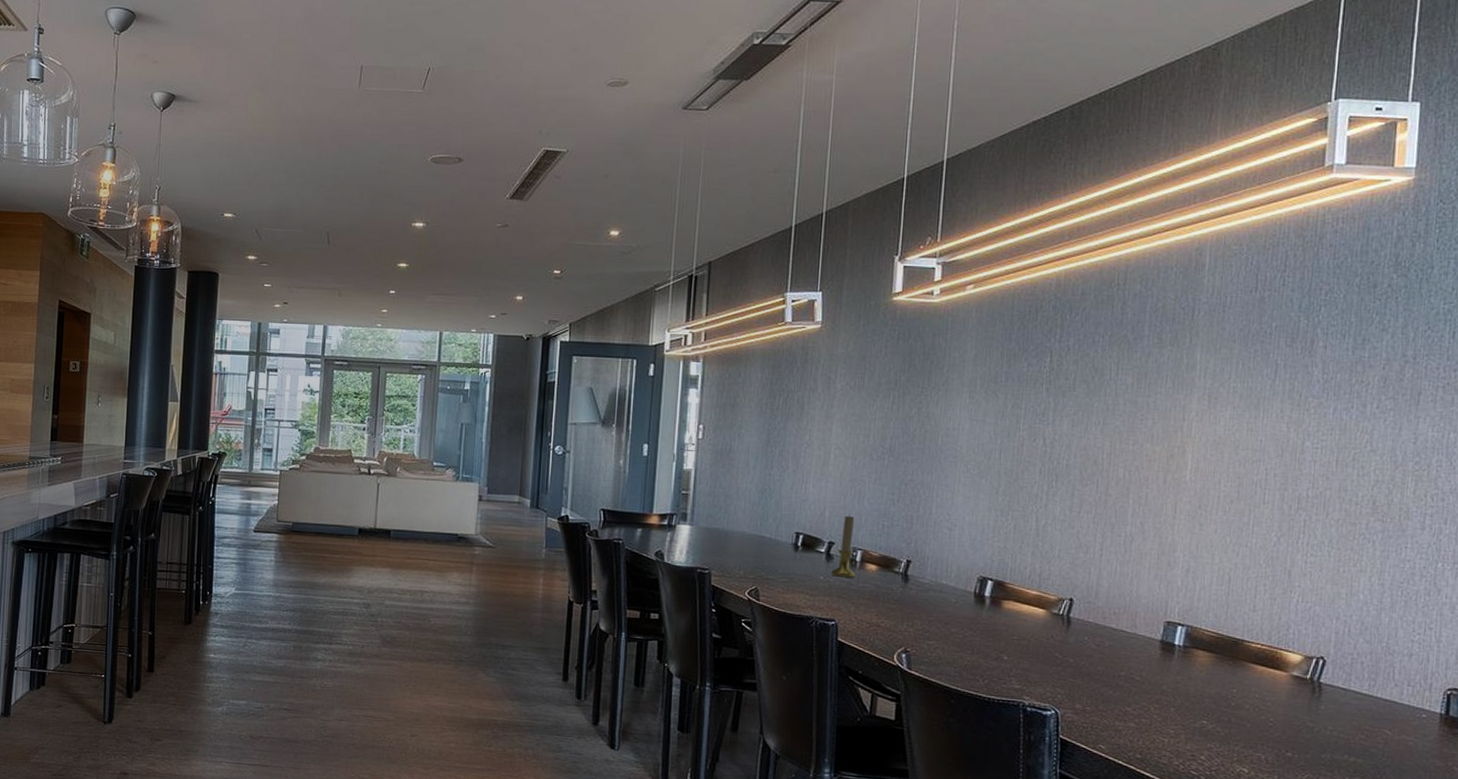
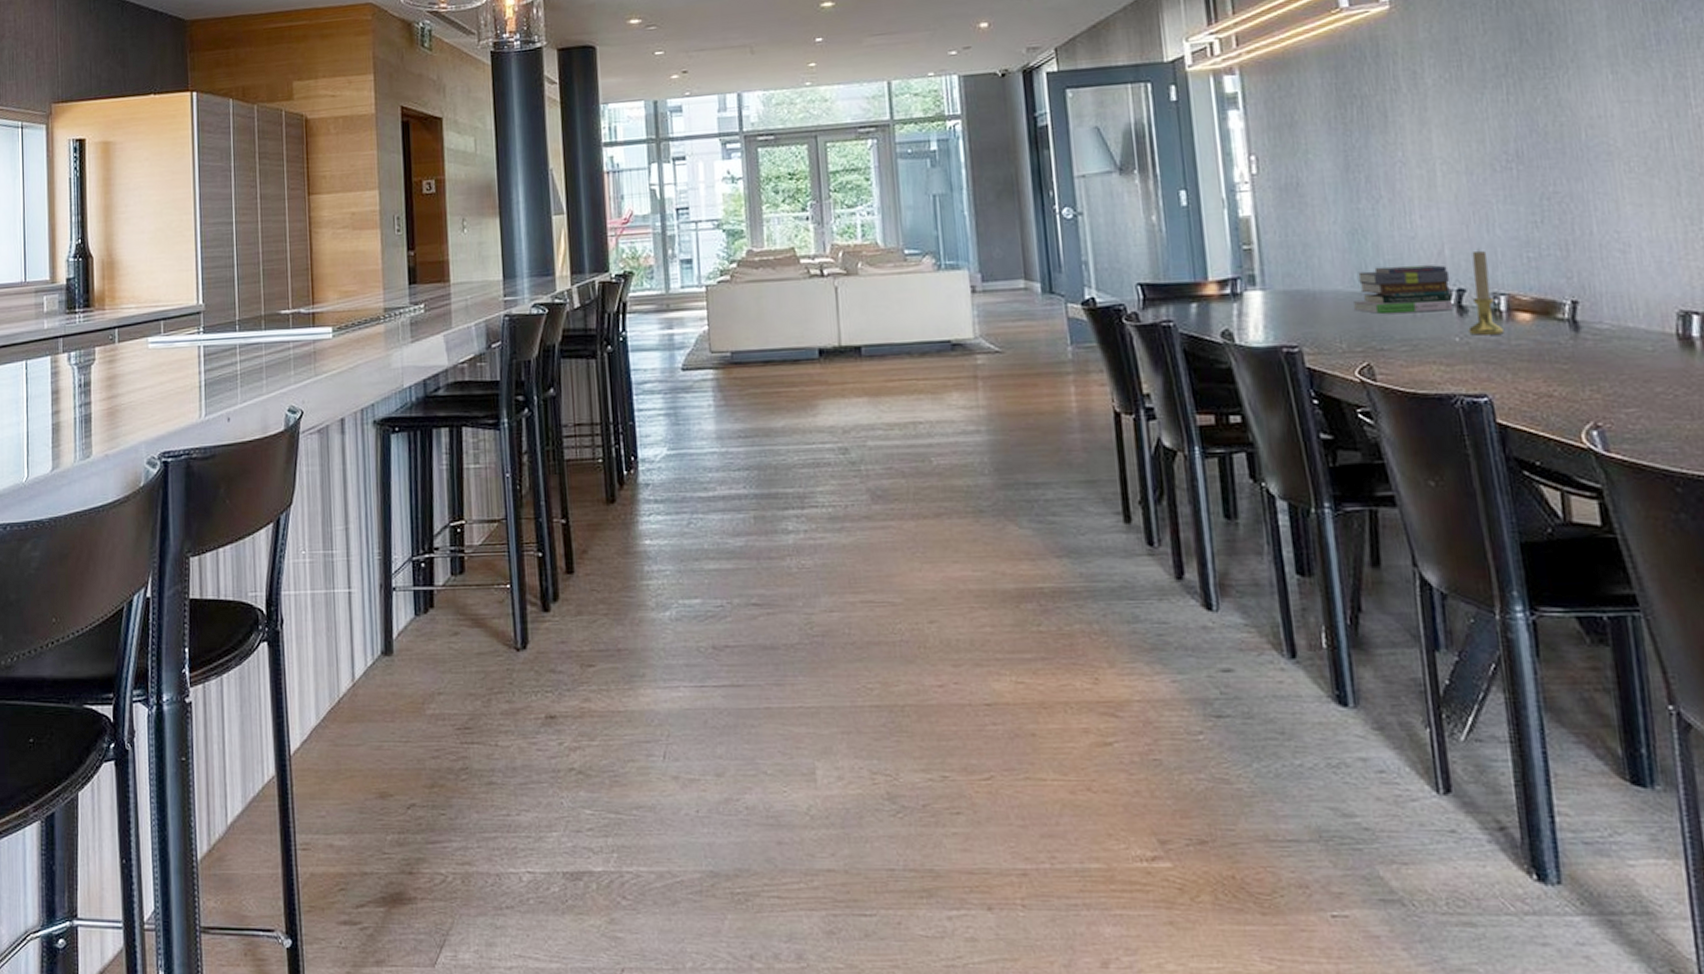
books: none [754,519,826,557] -> present [1354,265,1454,314]

